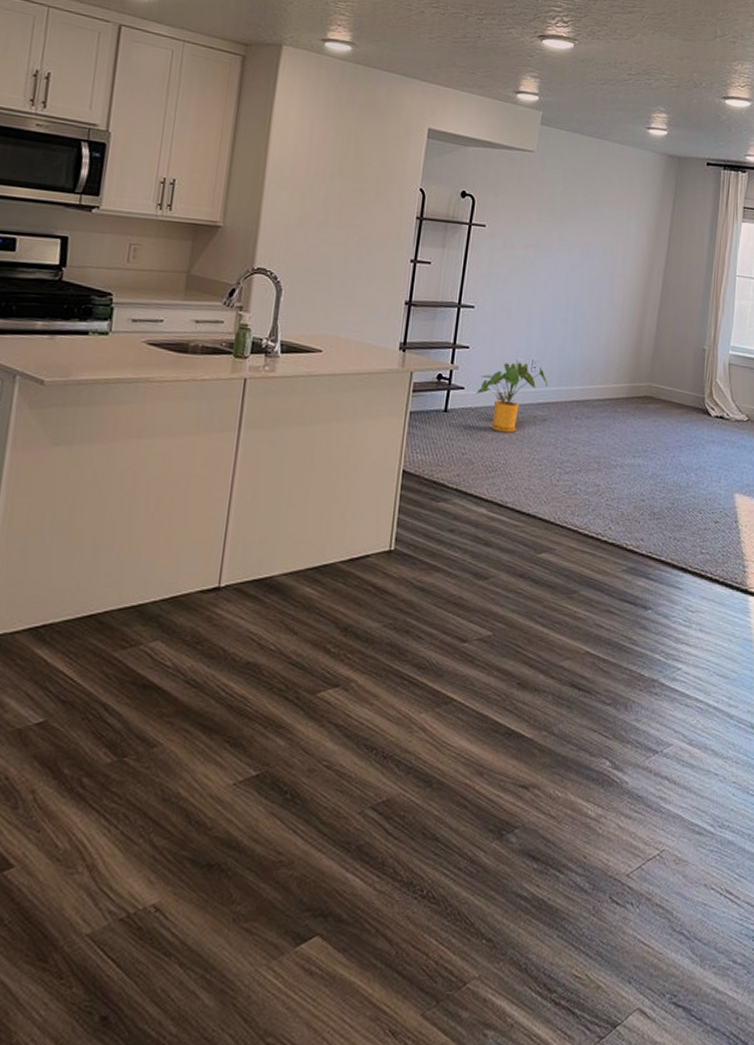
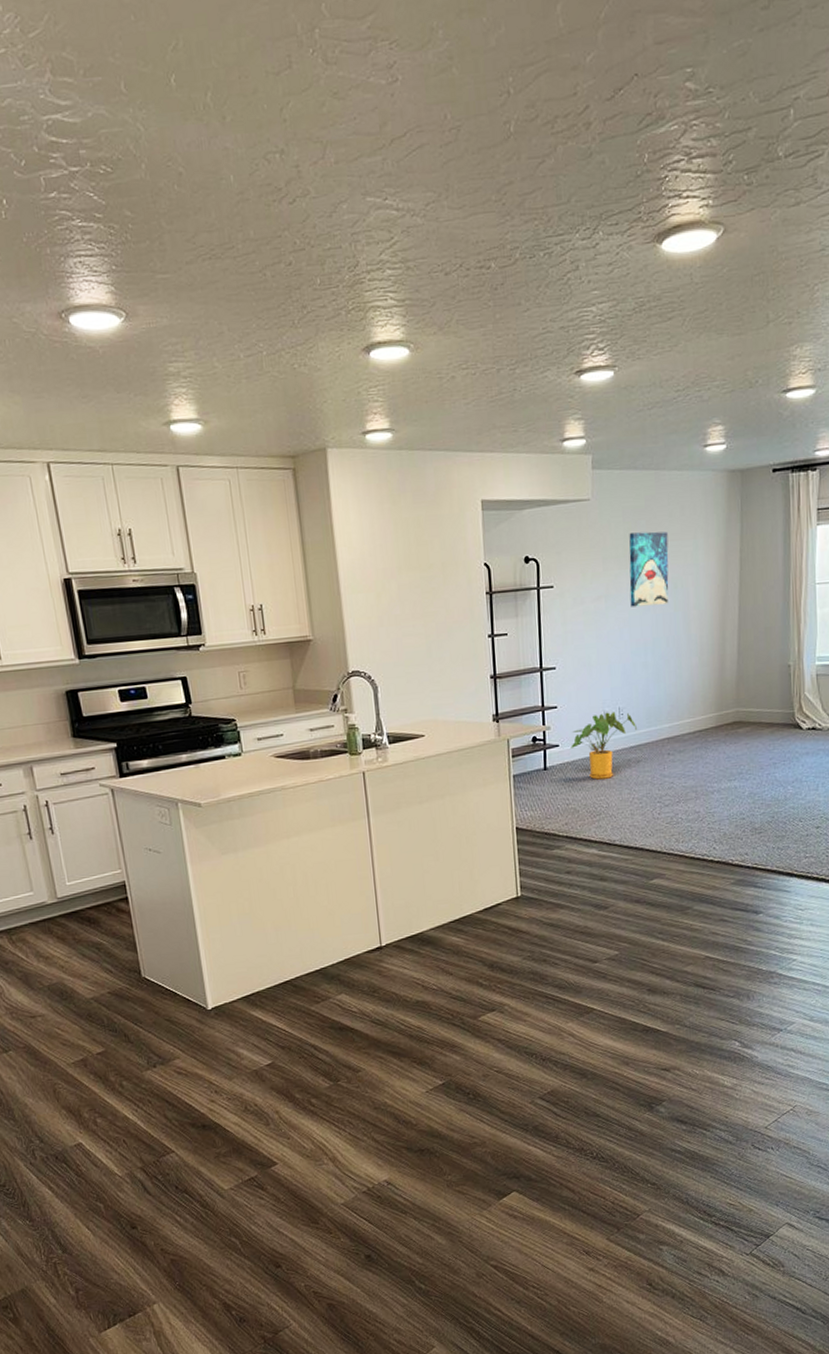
wall art: none [559,191,604,266] -> present [629,531,669,607]

